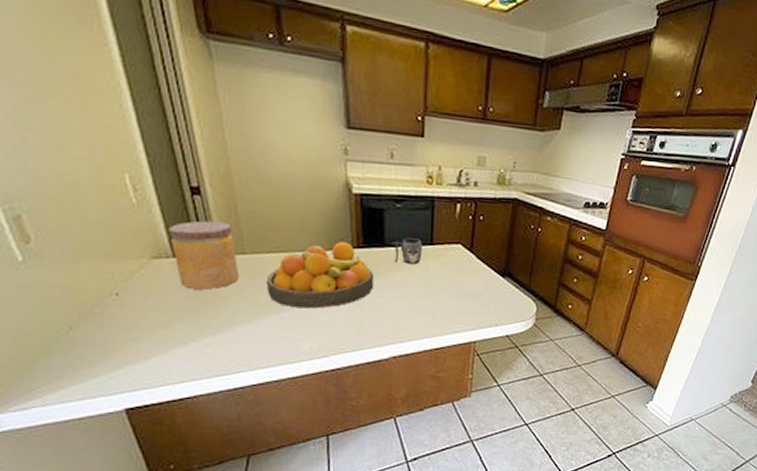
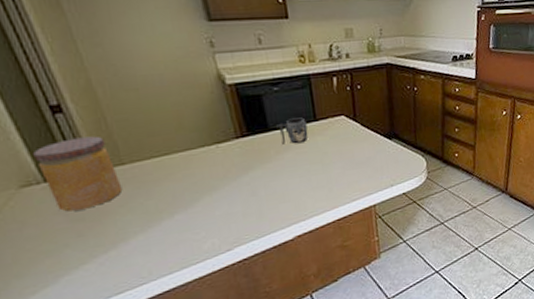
fruit bowl: present [266,241,374,309] -> none [152,133,266,209]

